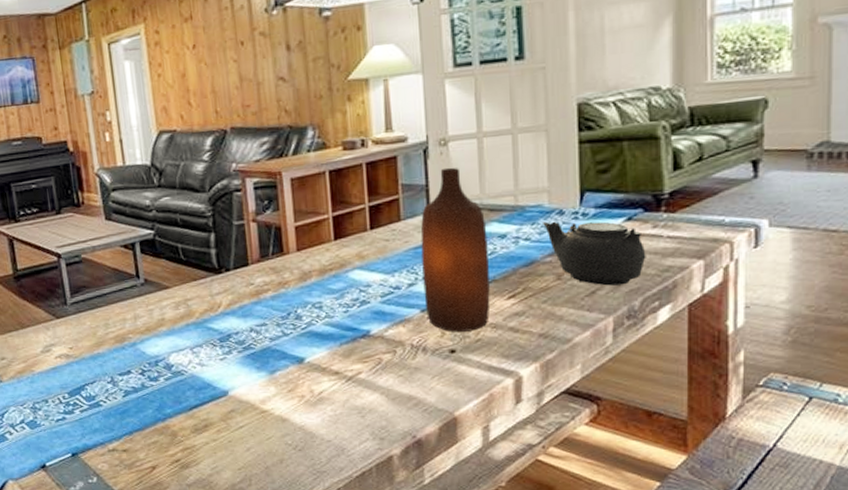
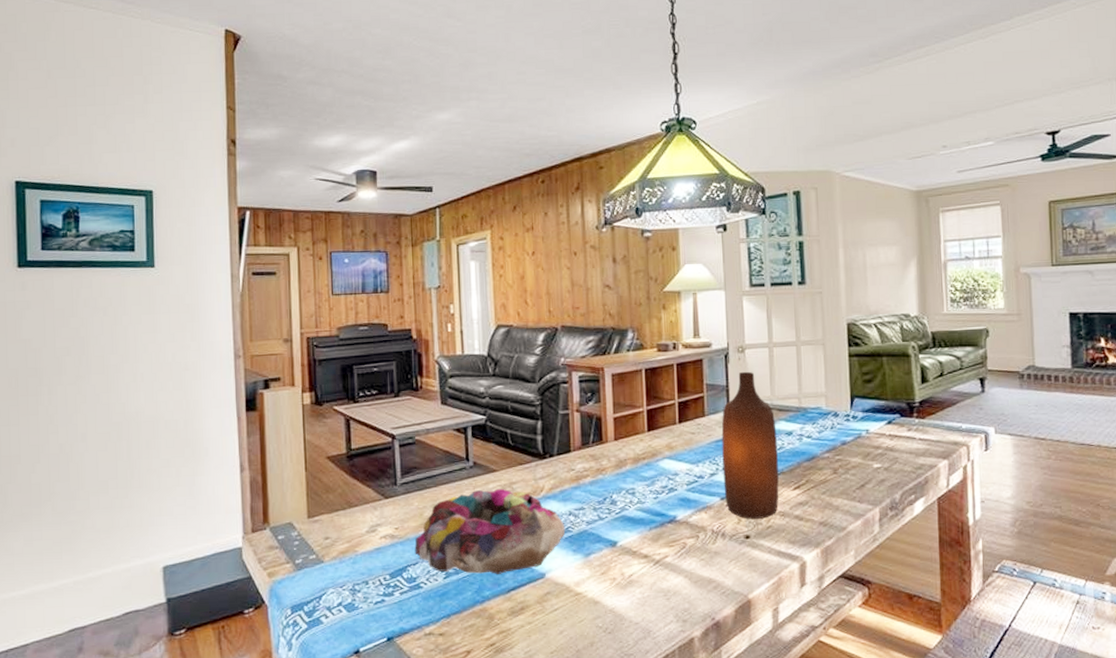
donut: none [90,305,247,392] -> present [414,488,566,574]
teapot: present [543,221,646,286] -> none [822,422,904,480]

